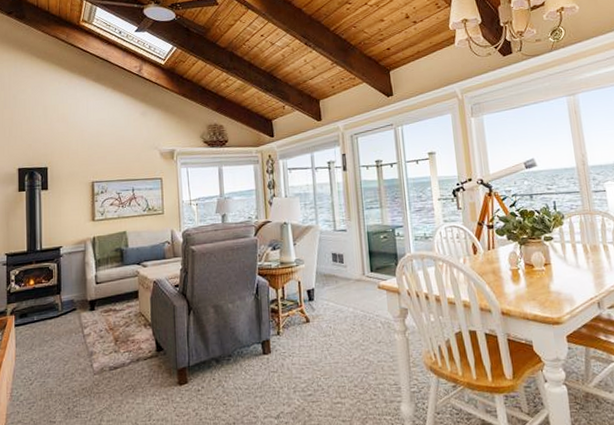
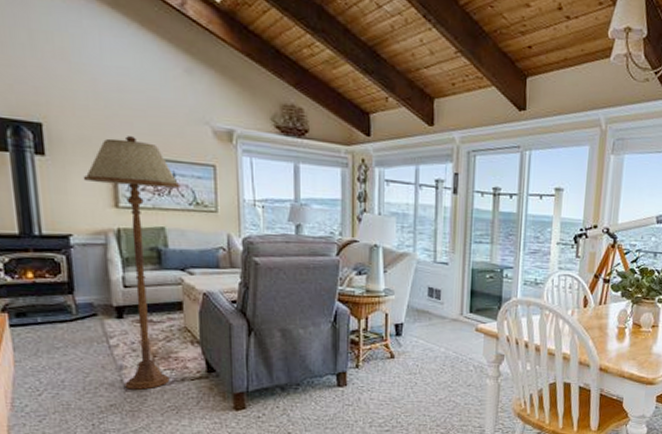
floor lamp: none [71,166,138,373] -> present [83,136,180,390]

